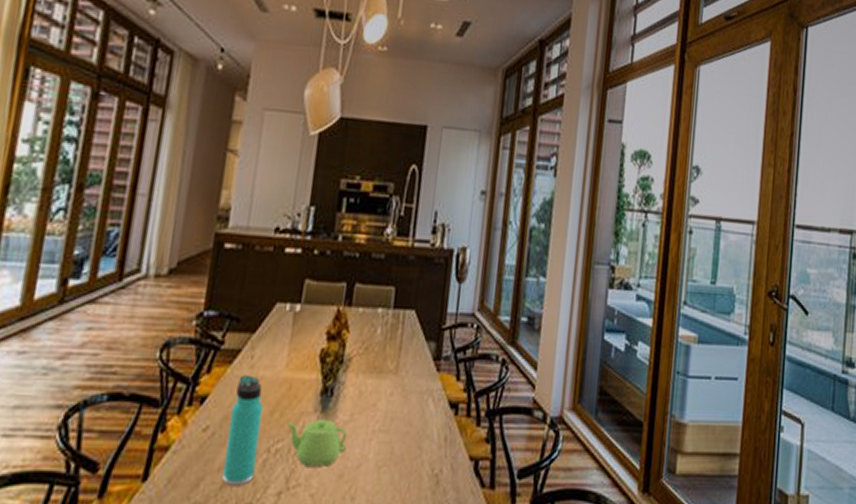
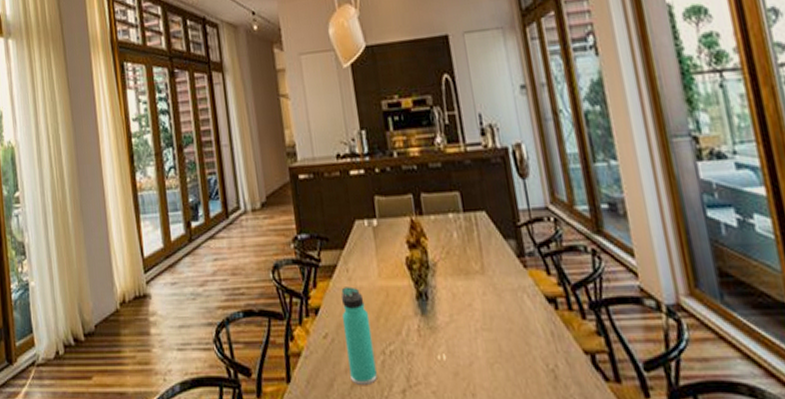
teapot: present [286,418,348,467] -> none [393,321,456,366]

